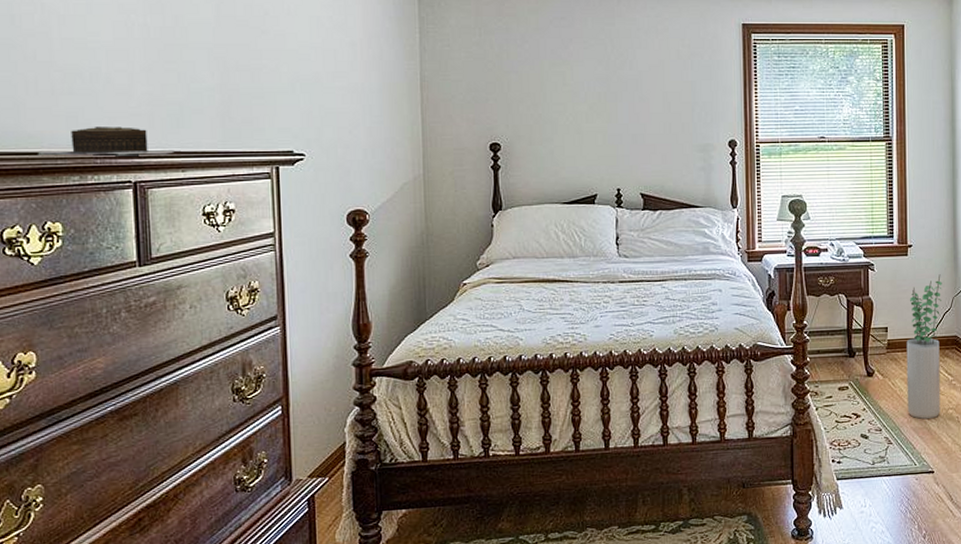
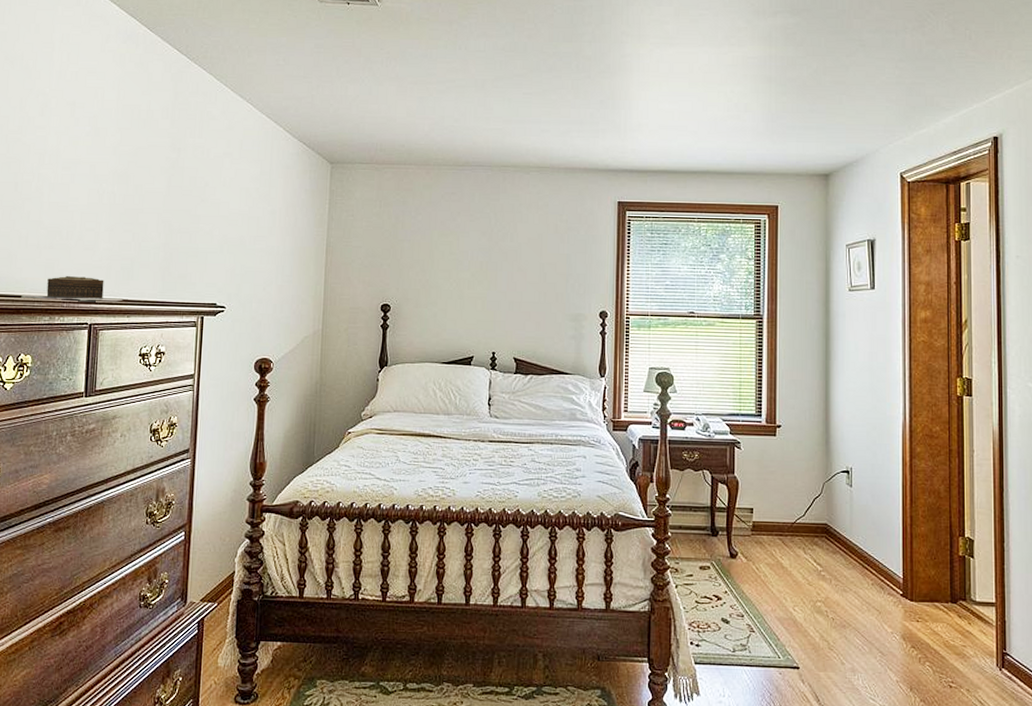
vase: present [906,274,942,420] -> none [772,458,812,610]

